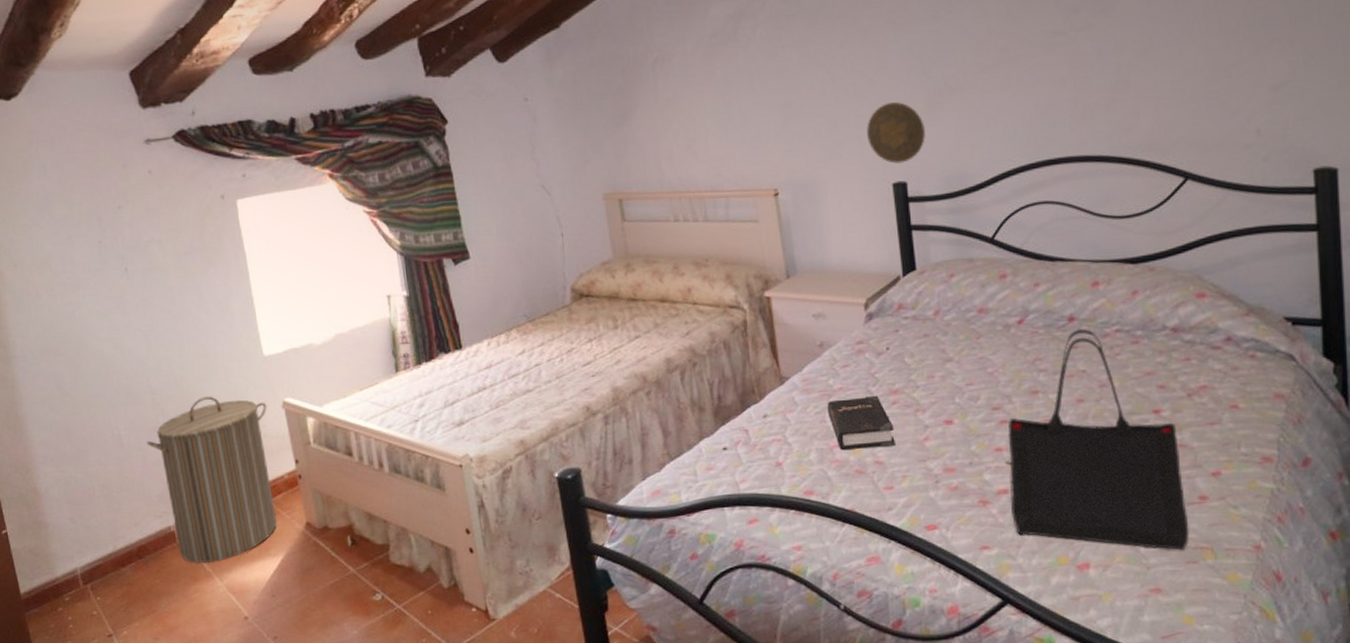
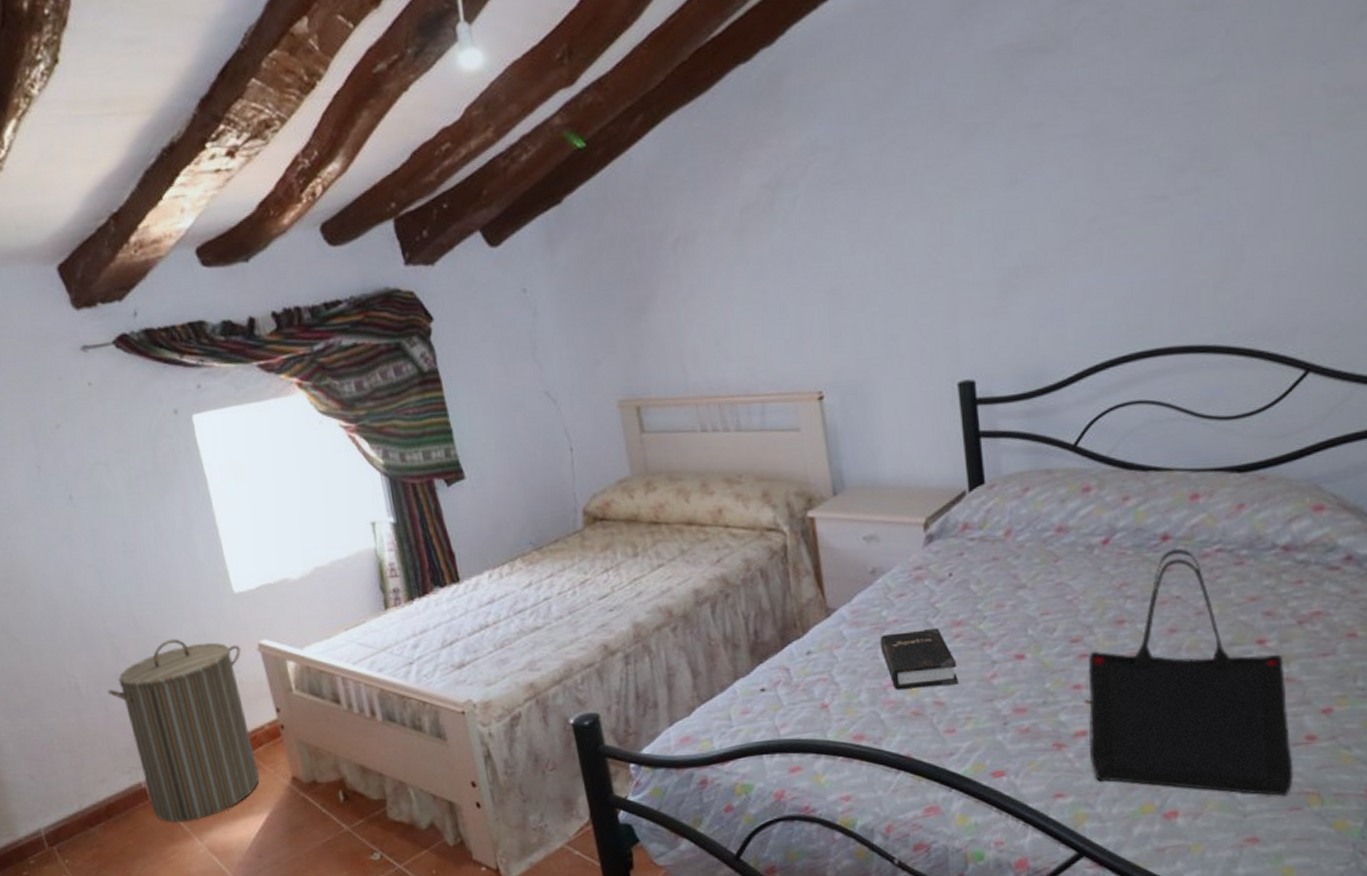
decorative plate: present [867,102,925,164] -> none [928,285,998,359]

